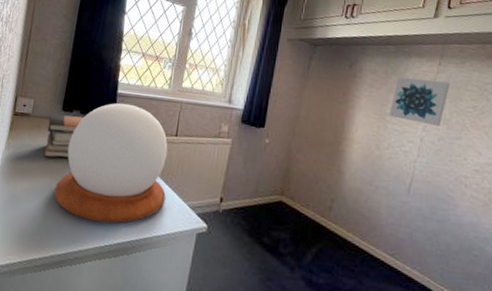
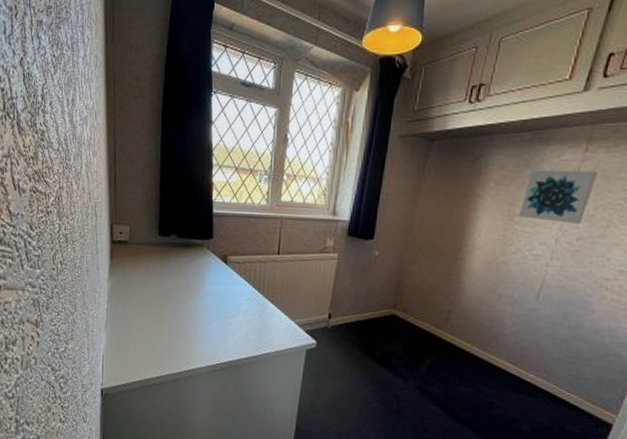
book stack: present [44,114,84,158] -> none [147,239,181,283]
snow globe: present [54,103,168,223] -> none [162,223,272,343]

